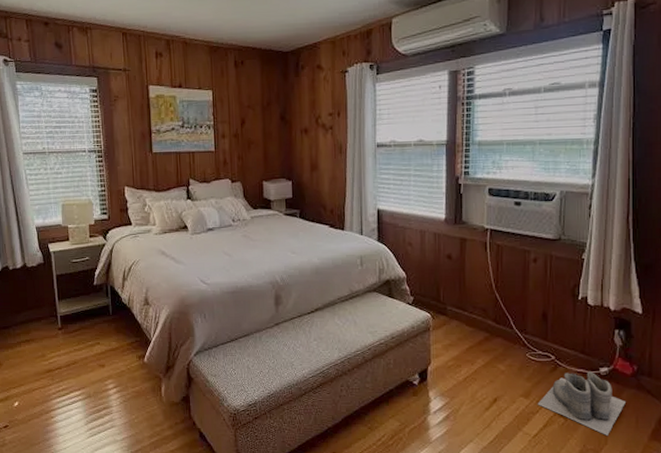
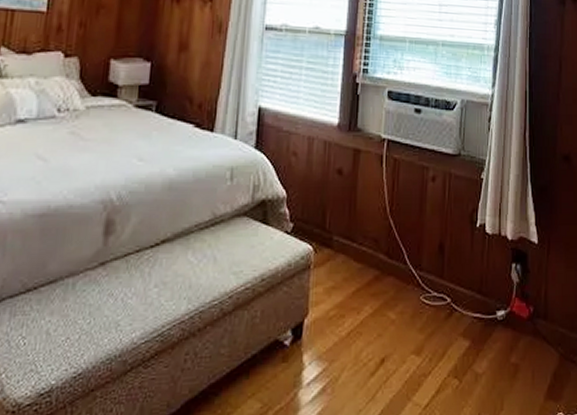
boots: present [537,371,625,435] -> none [430,316,522,398]

